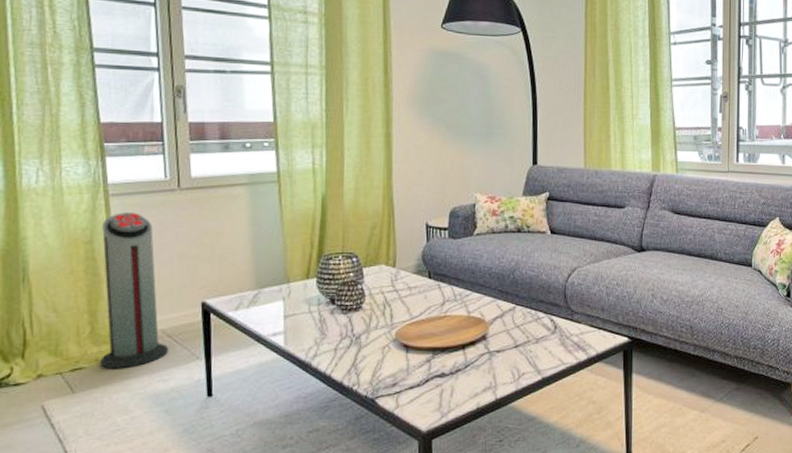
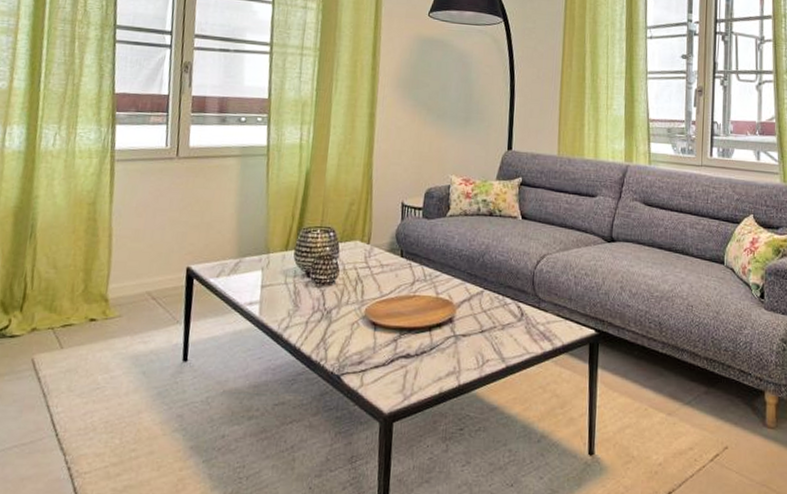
air purifier: present [100,212,169,369] -> none [88,177,153,328]

